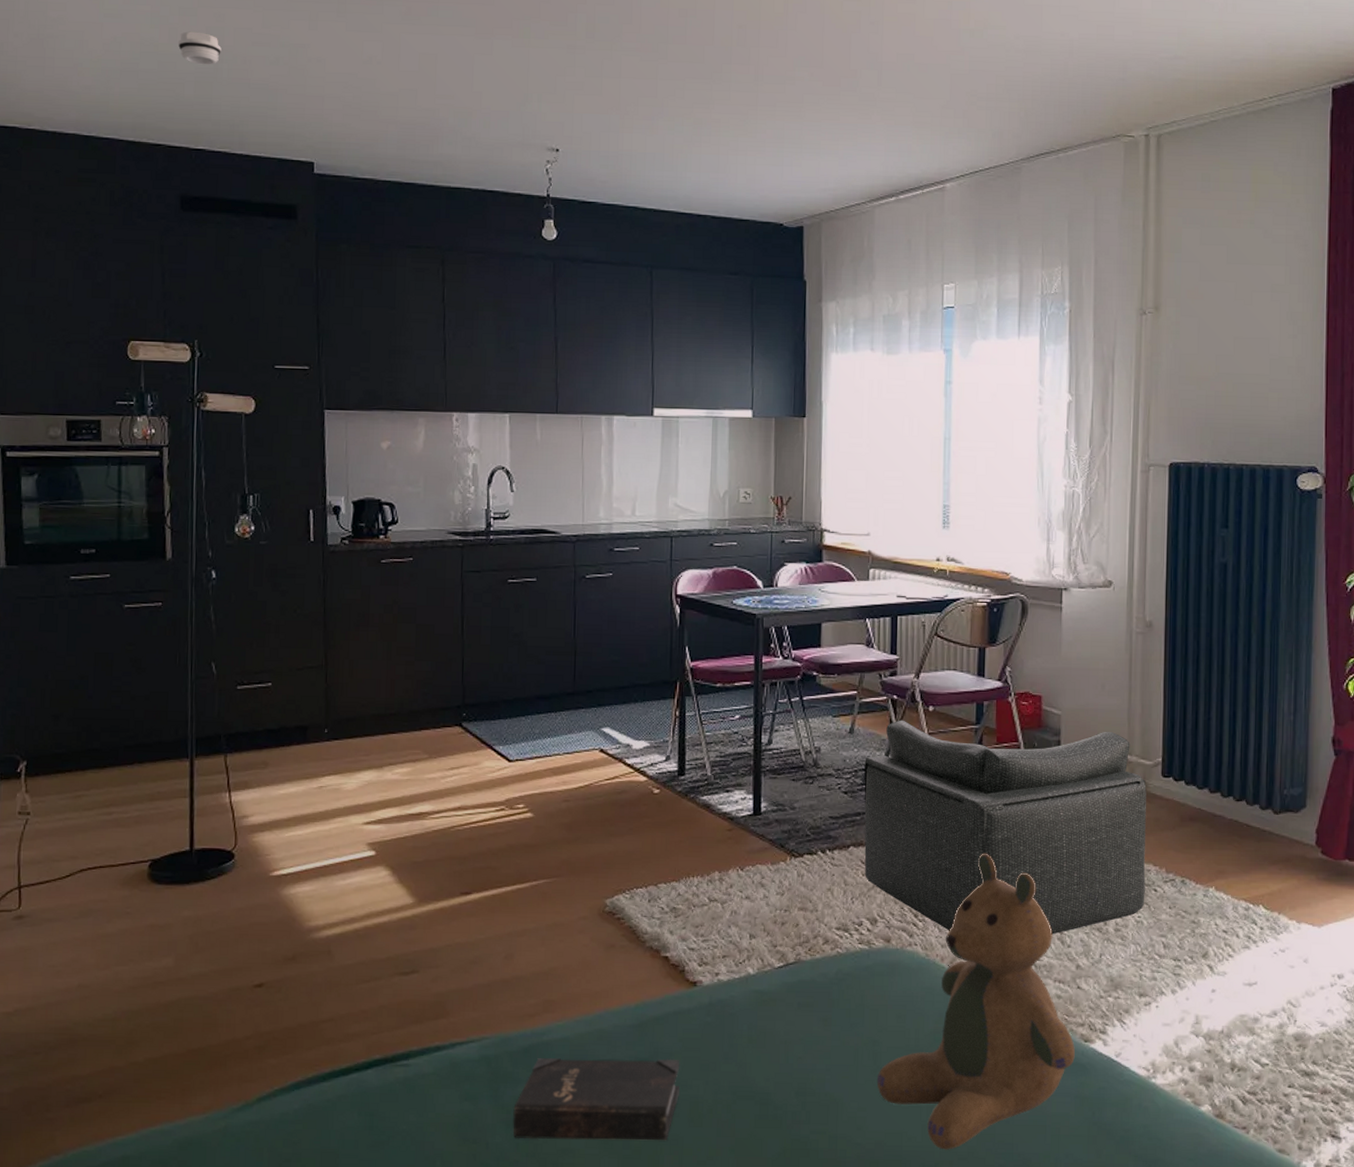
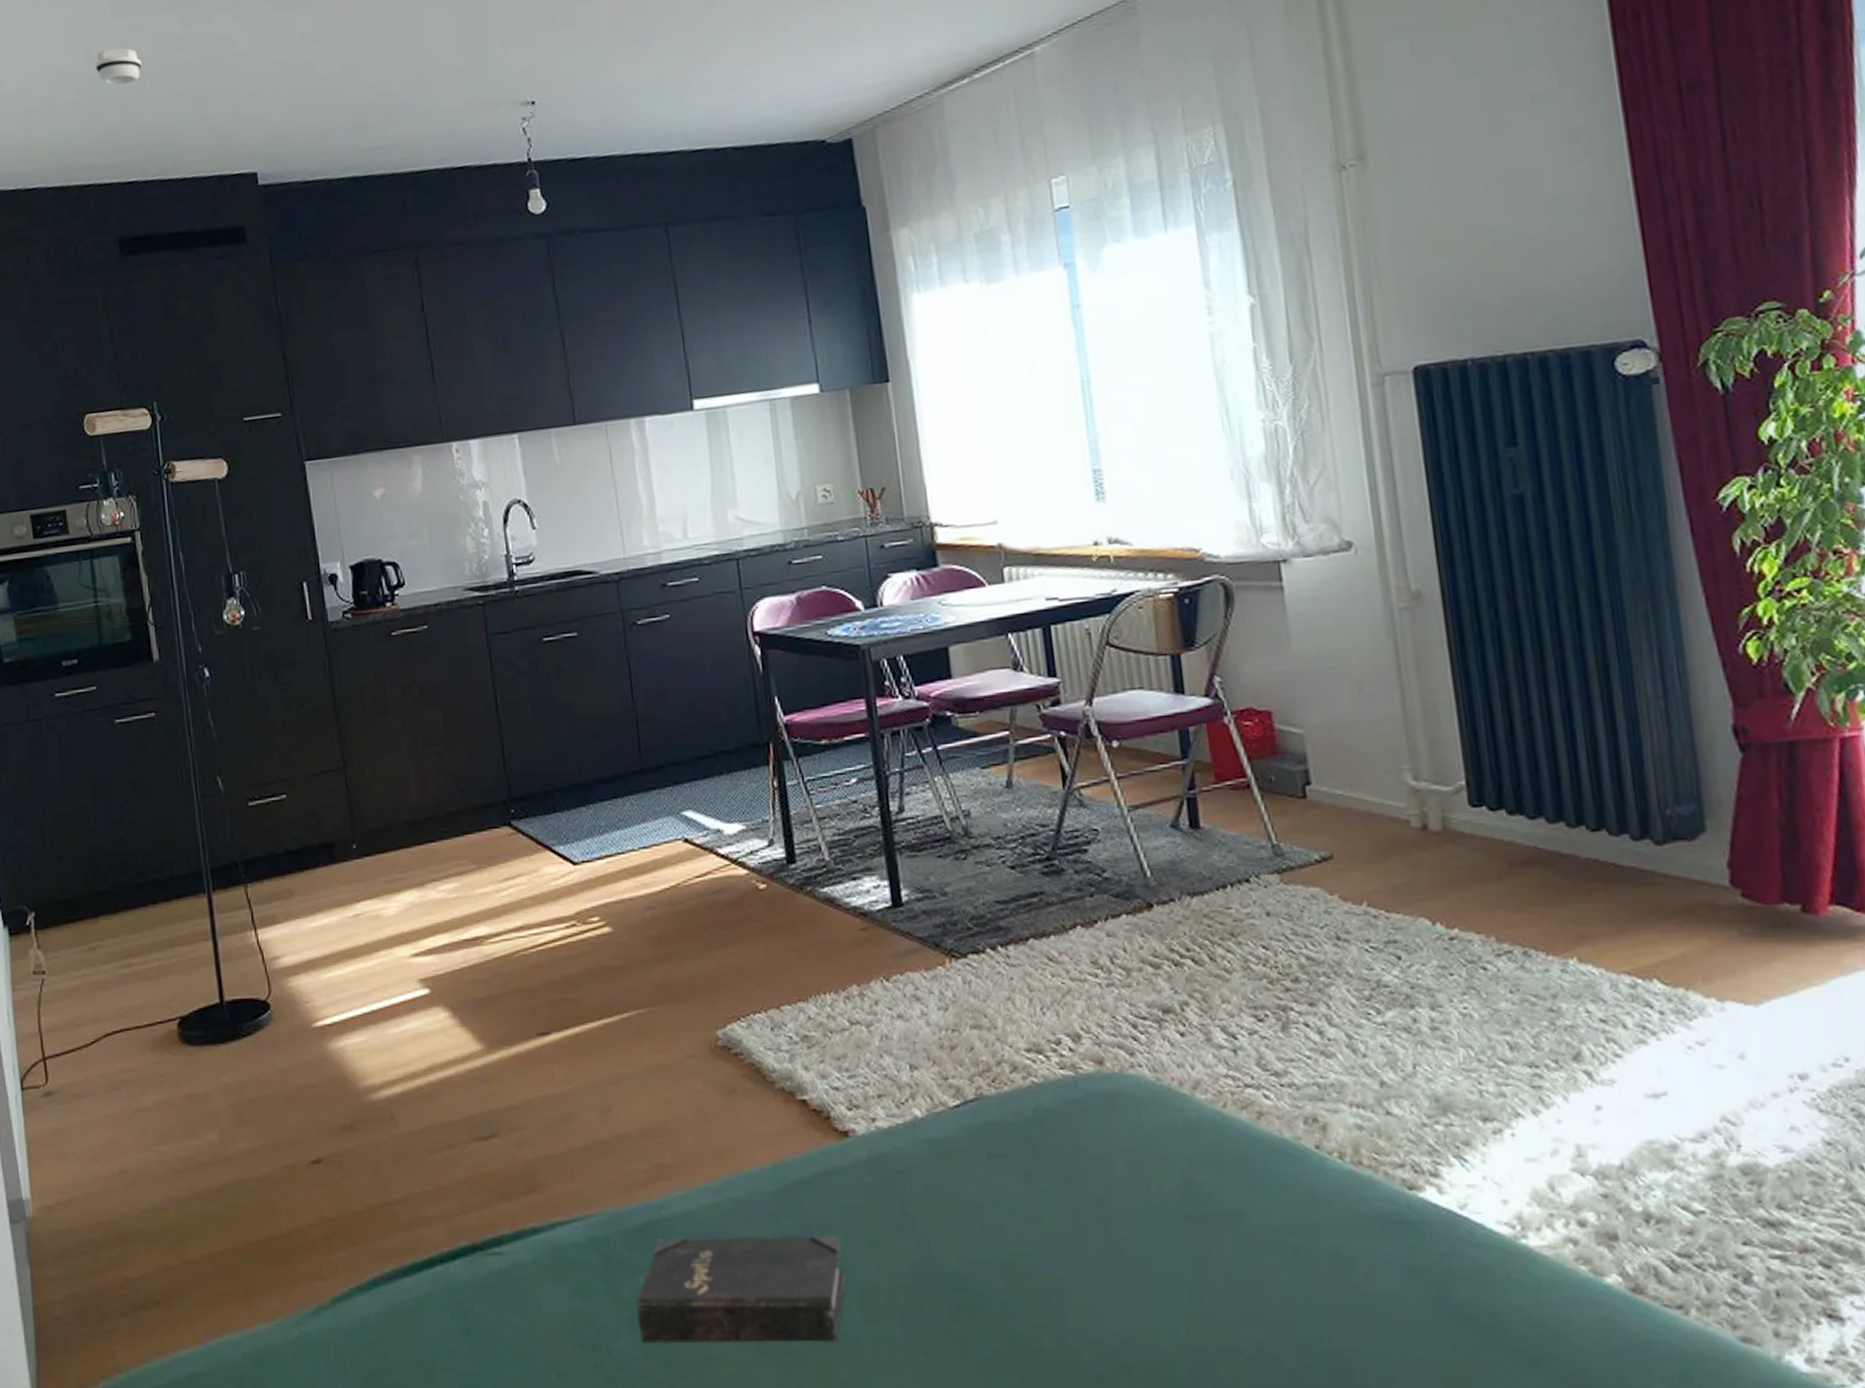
armchair: present [864,720,1147,935] -> none [1033,750,1471,1045]
teddy bear: present [876,853,1075,1150] -> none [1110,933,1397,1348]

